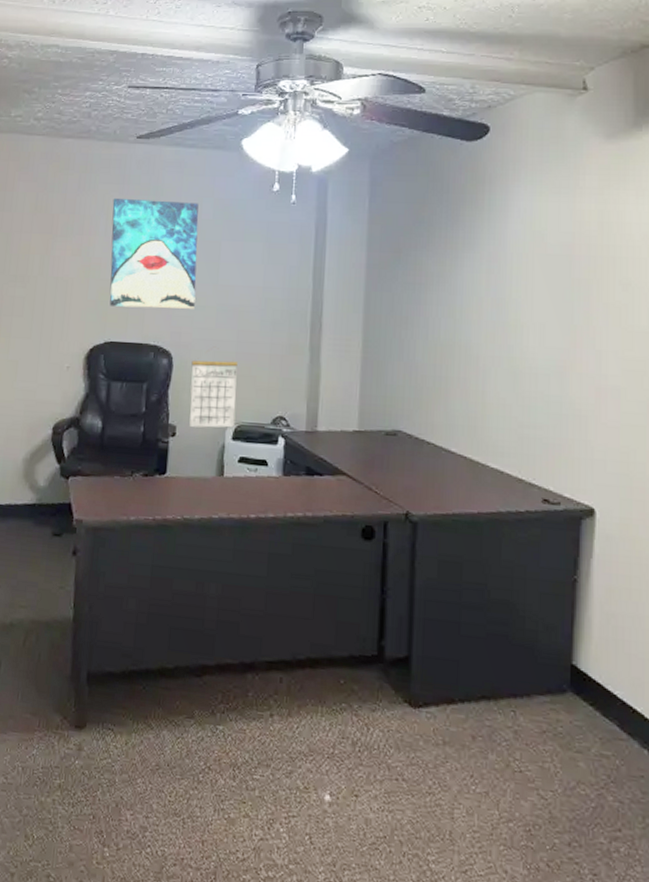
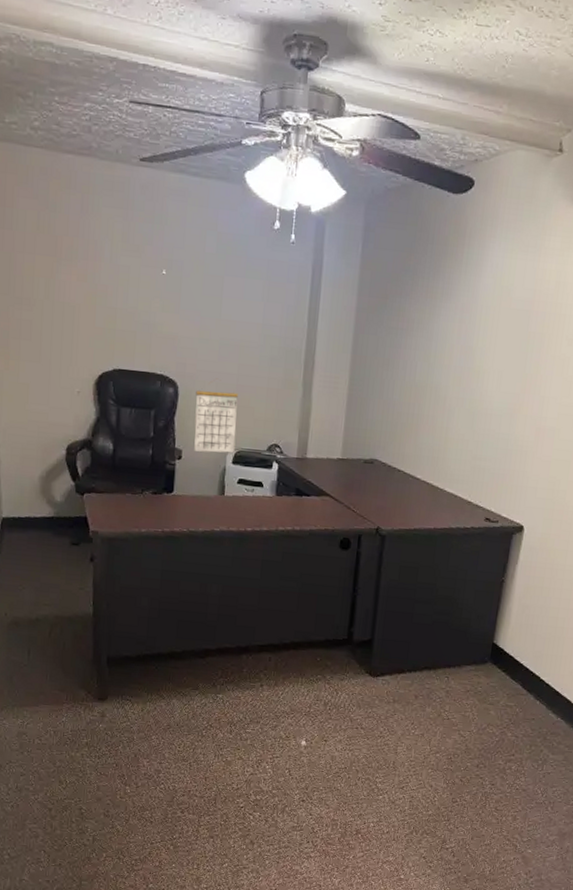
wall art: present [109,197,199,309] -> none [116,223,203,342]

